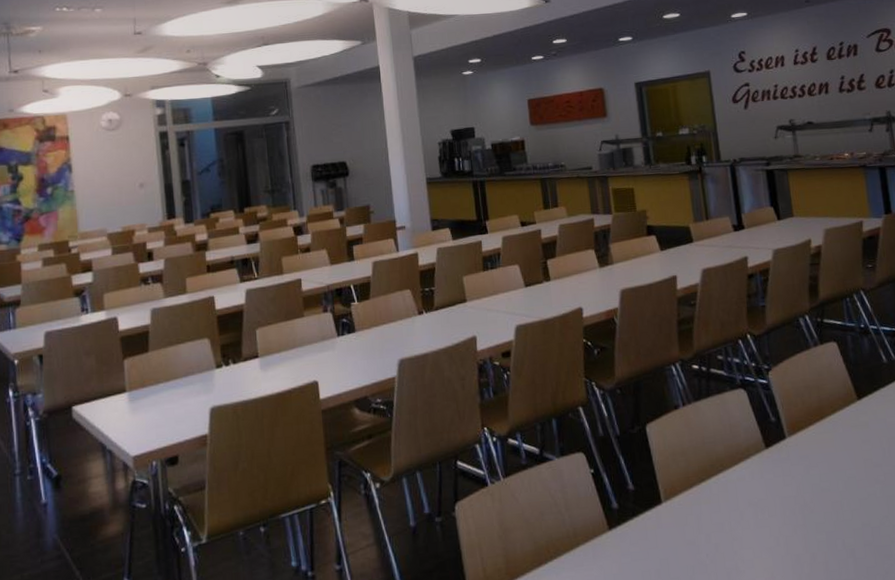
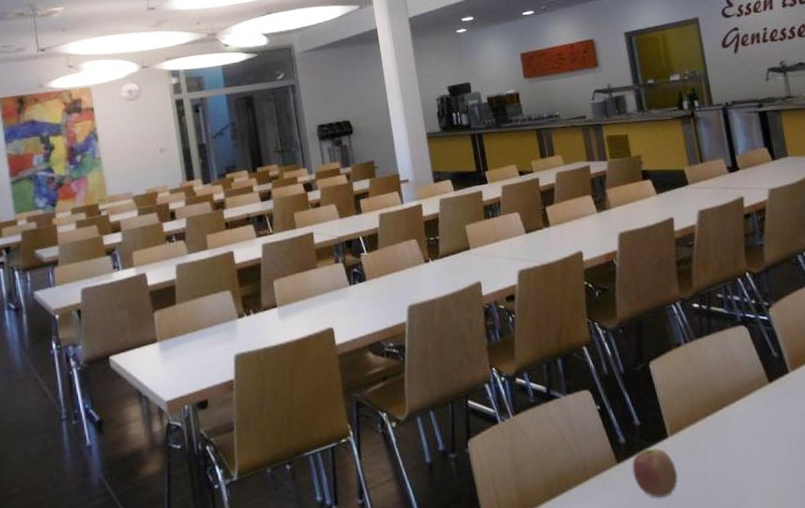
apple: none [624,514,670,566] -> present [632,448,678,498]

